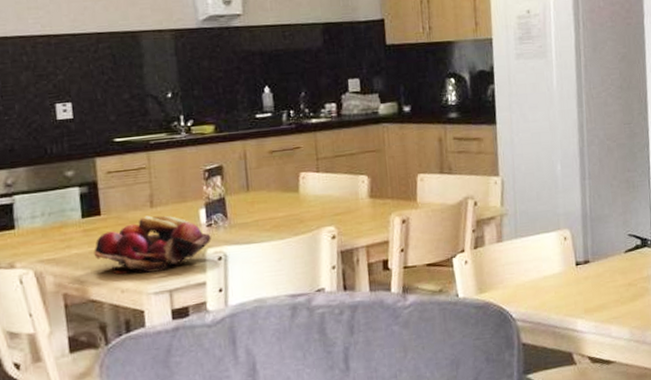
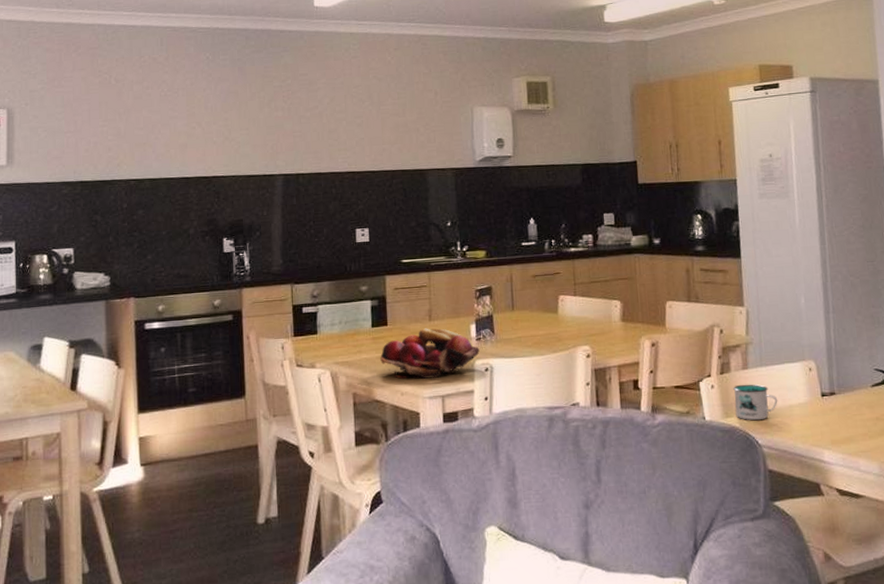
mug: none [487,257,533,295] -> present [733,384,778,421]

